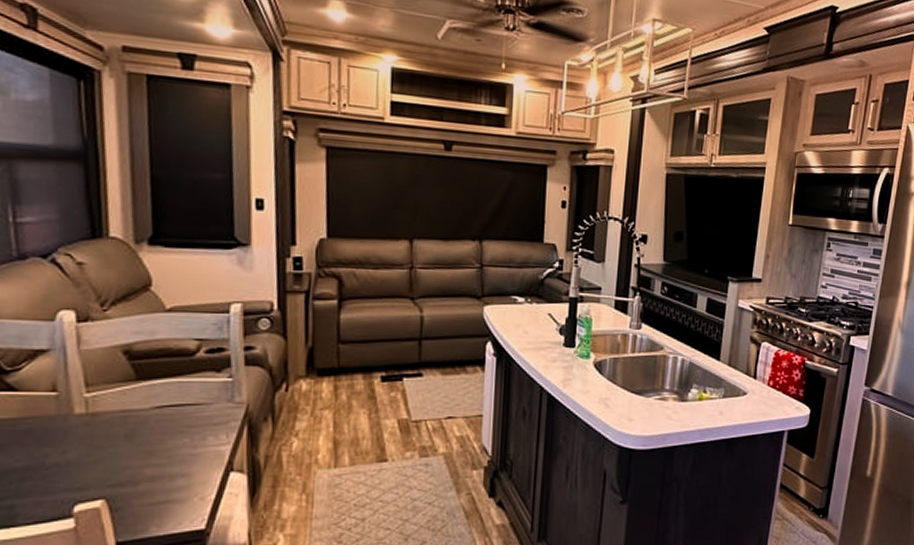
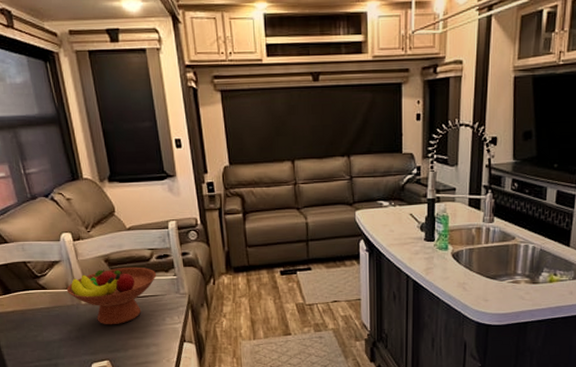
fruit bowl: none [51,362,203,446] -> present [66,267,157,325]

